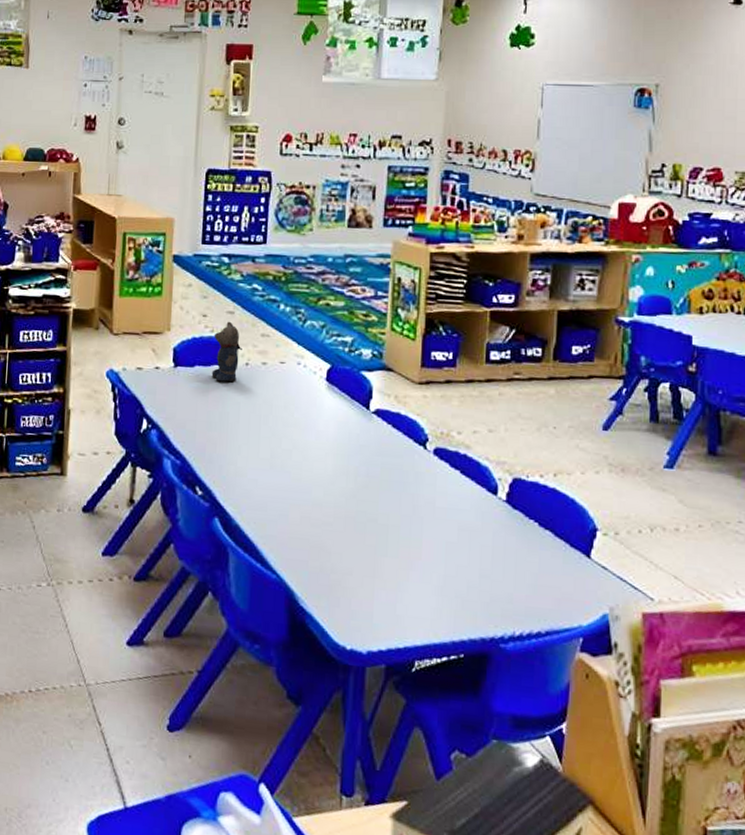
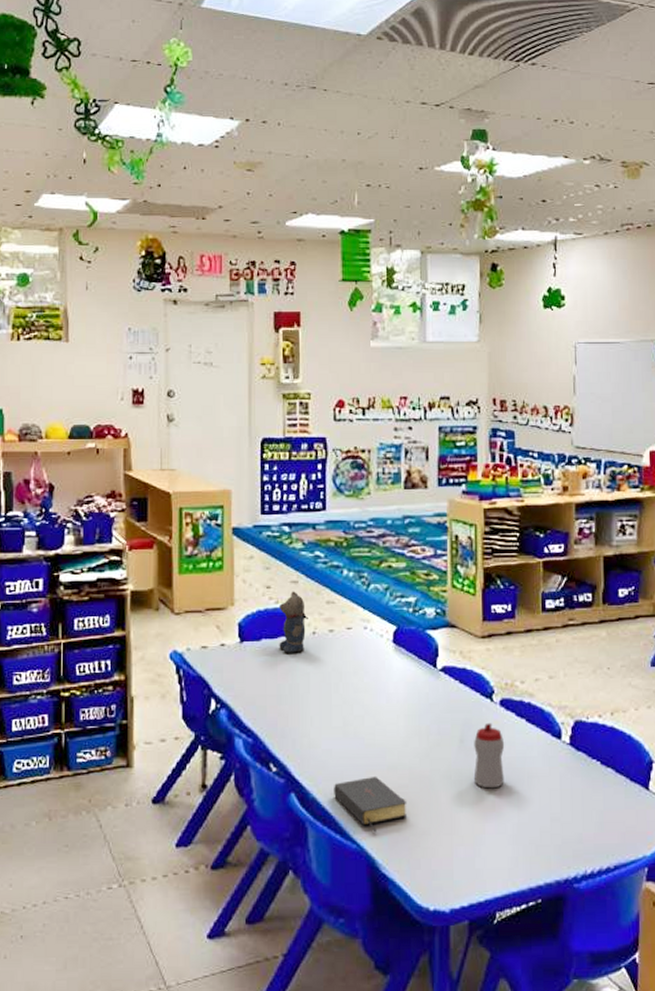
bible: none [257,510,331,566] -> present [334,776,408,833]
sippy cup: none [400,470,436,537] -> present [473,723,505,789]

